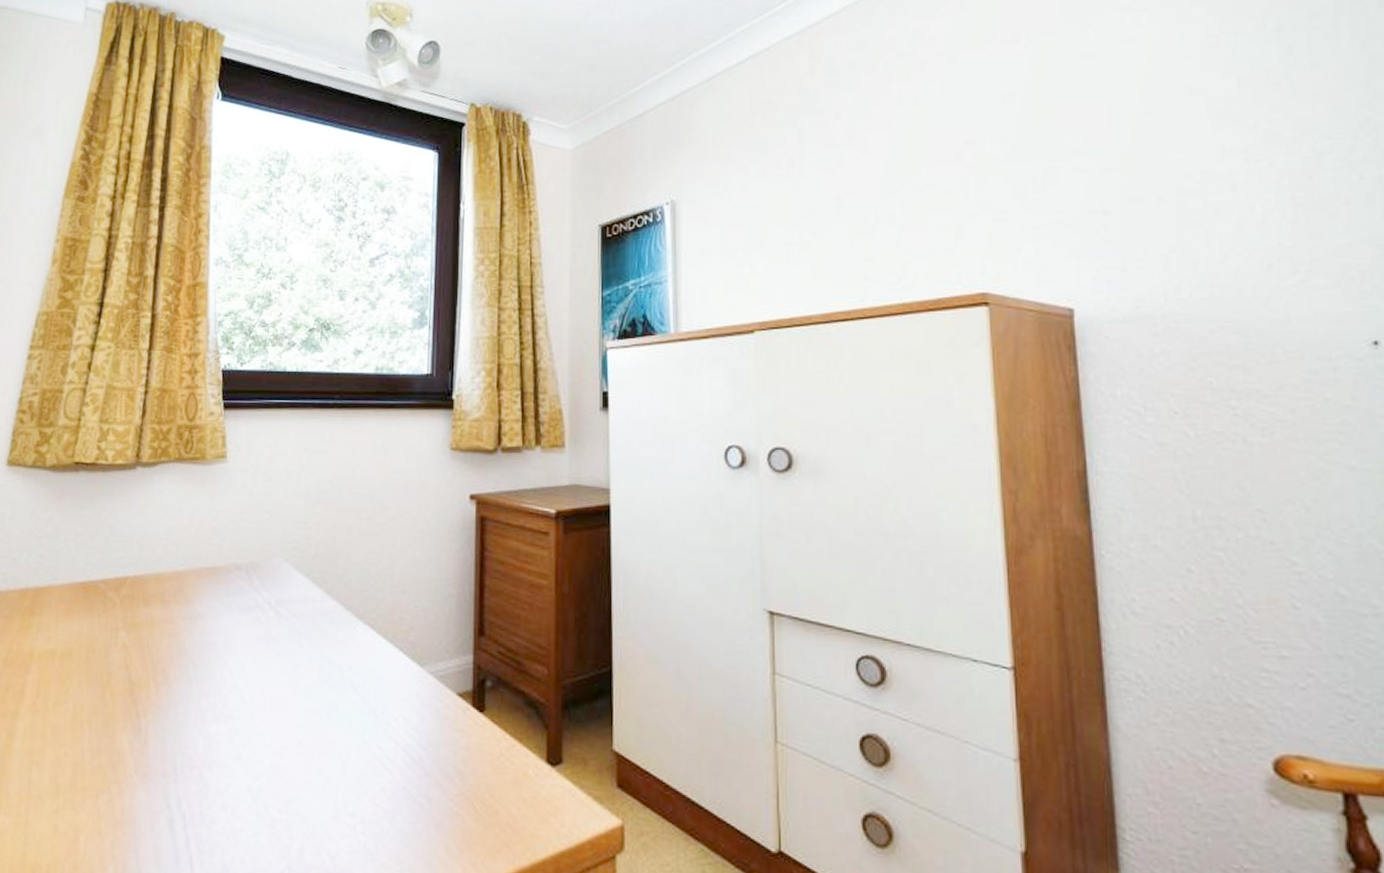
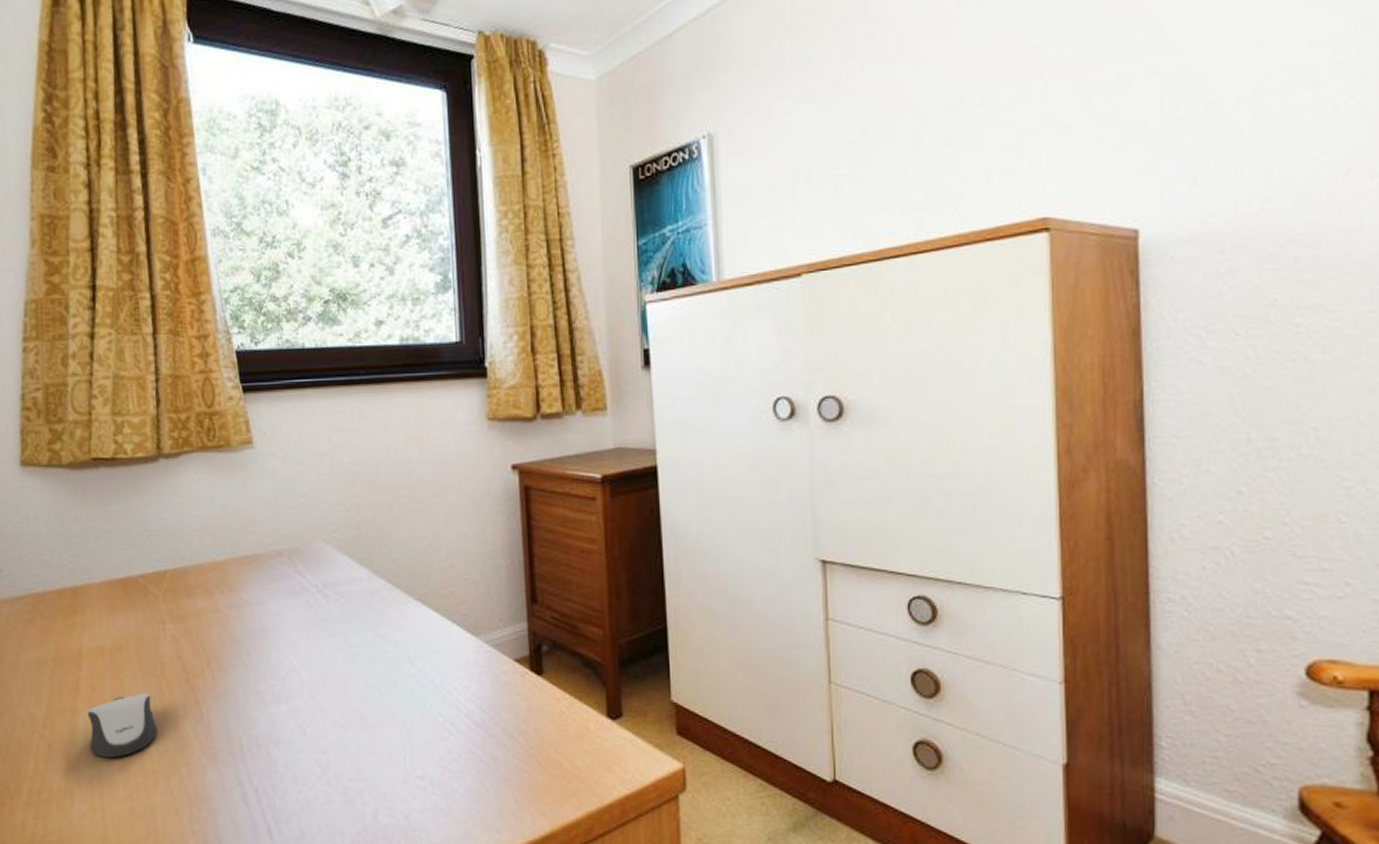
computer mouse: none [24,702,95,770] -> present [87,693,159,759]

